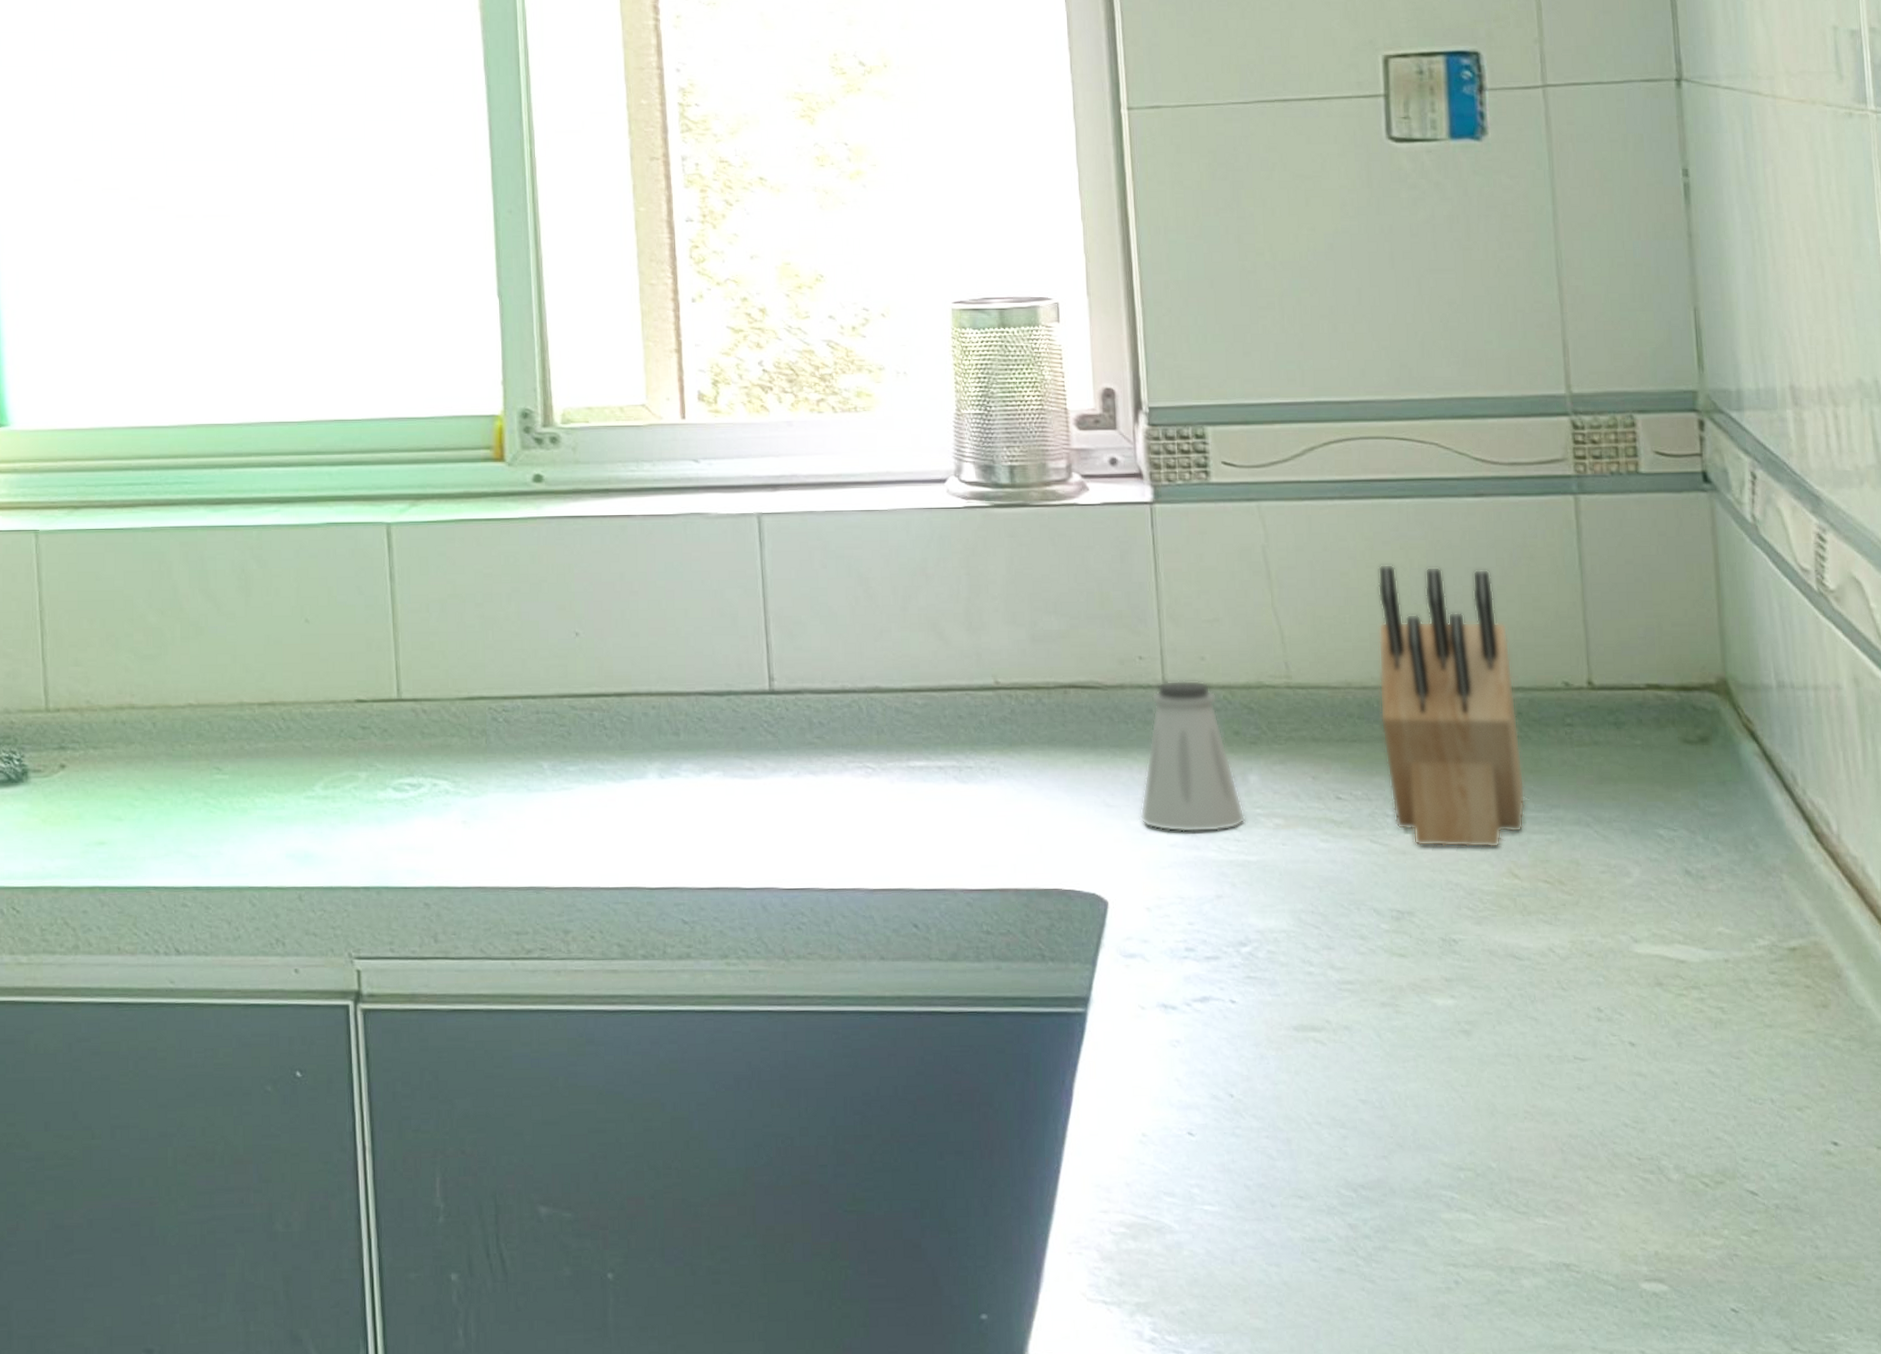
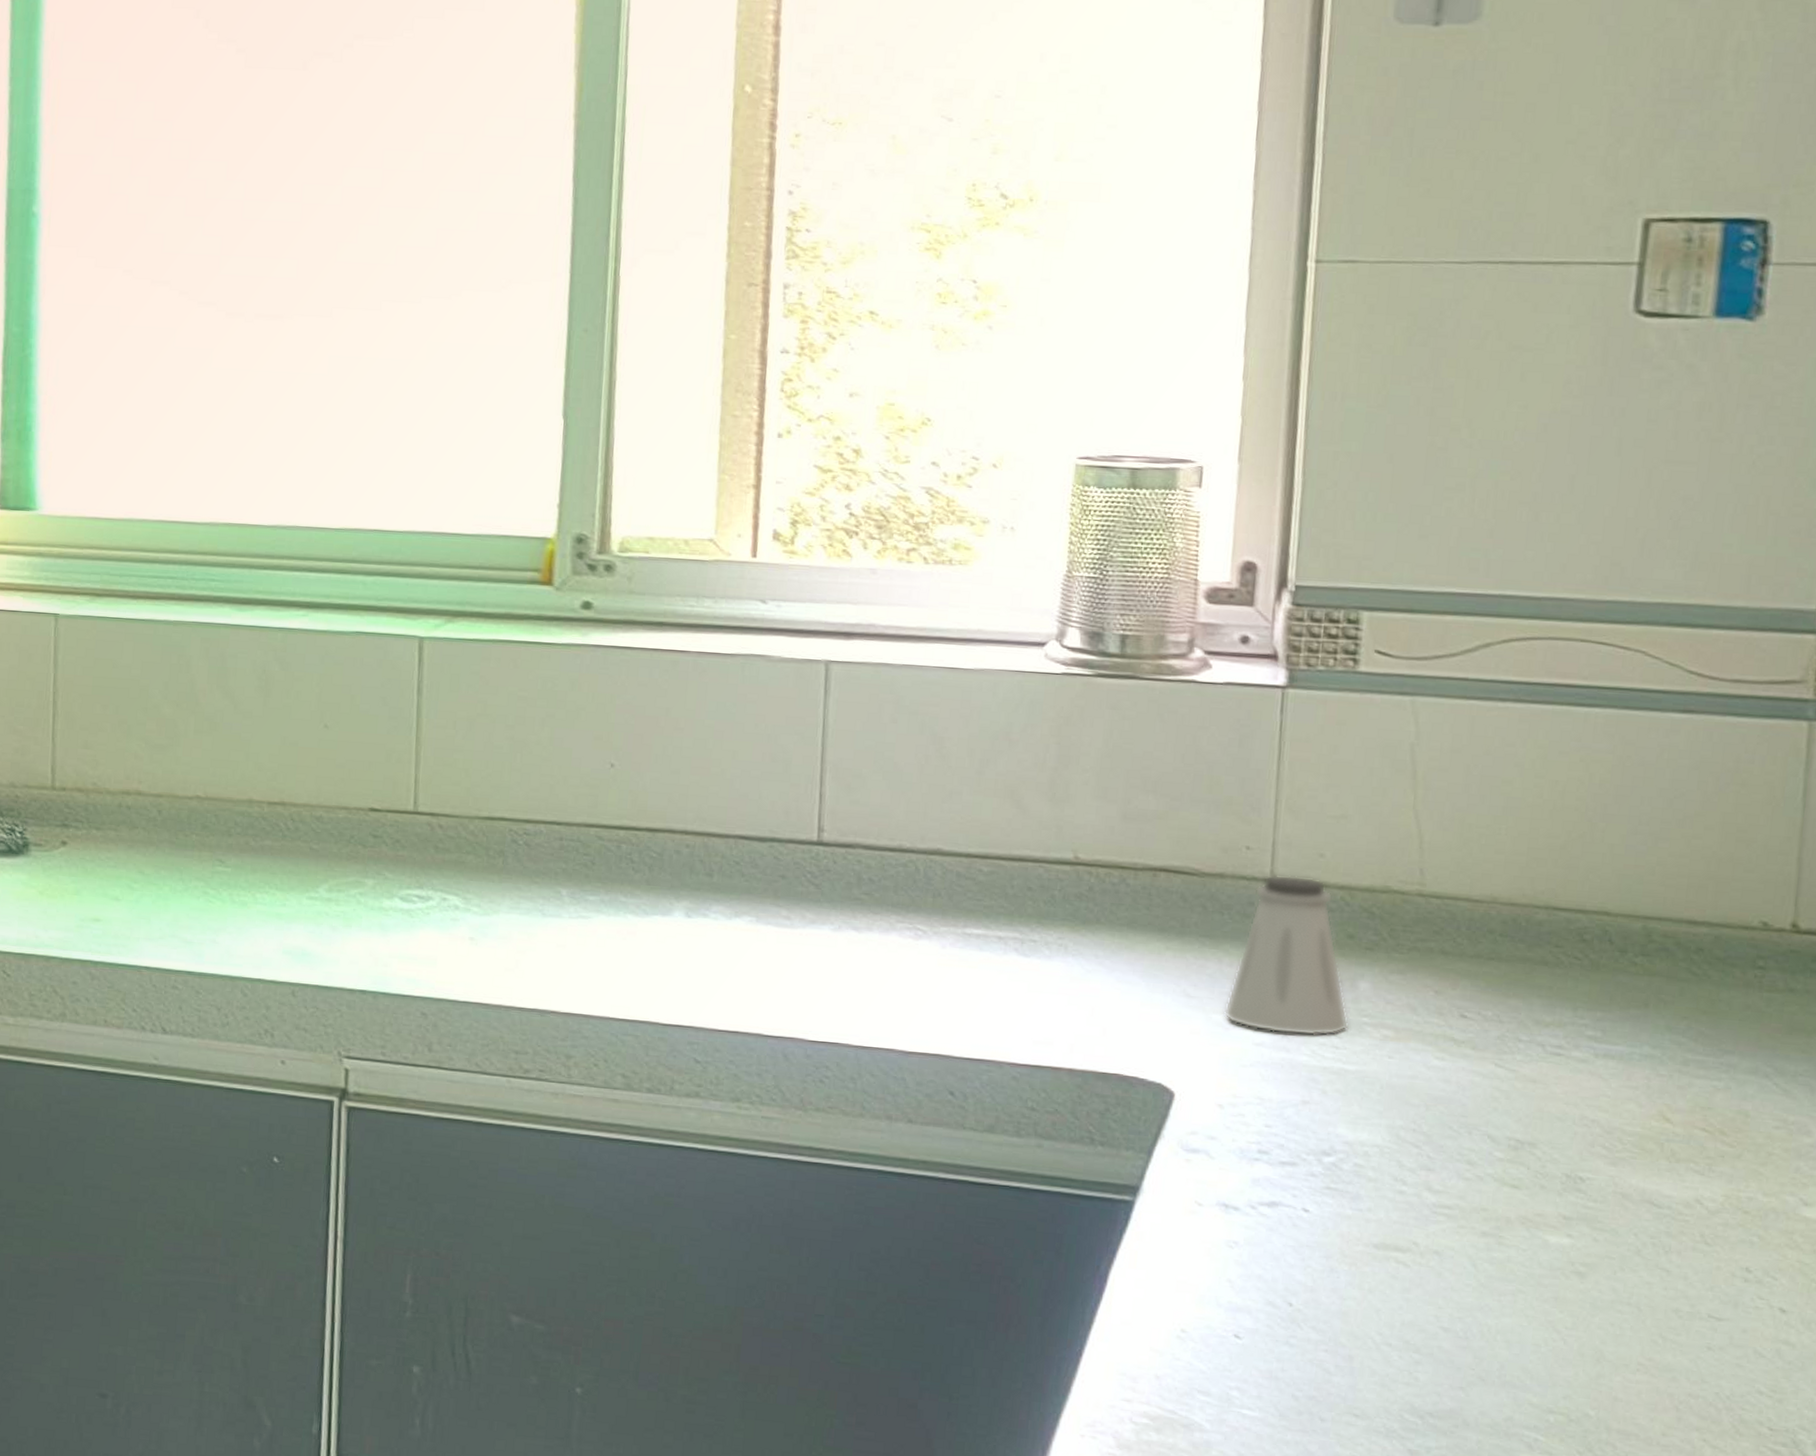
knife block: present [1377,564,1526,849] -> none [1526,775,1701,1089]

